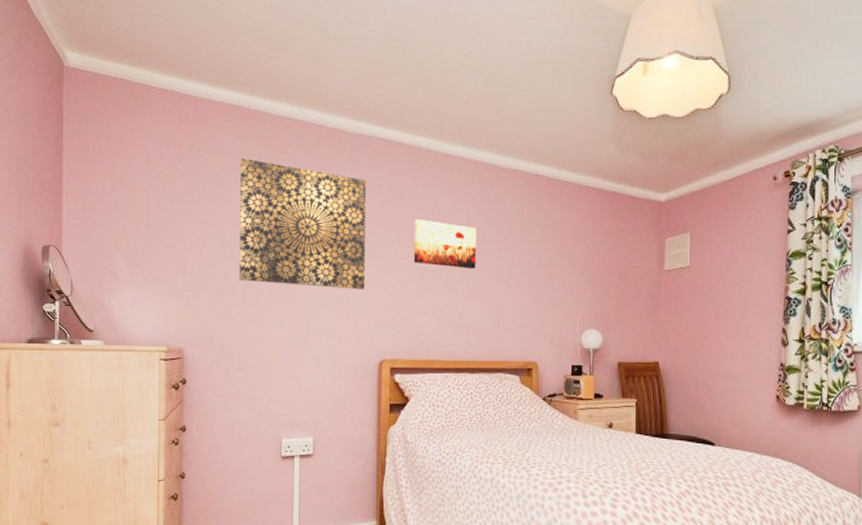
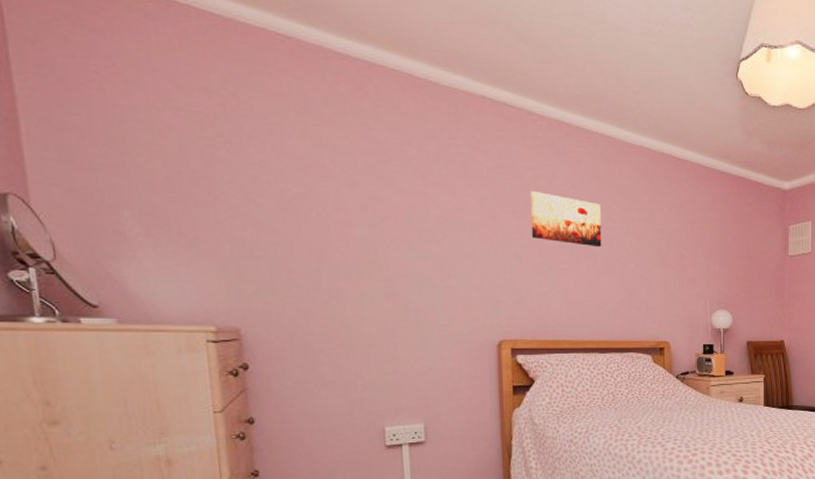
wall art: present [239,158,366,289] -> none [299,103,475,264]

